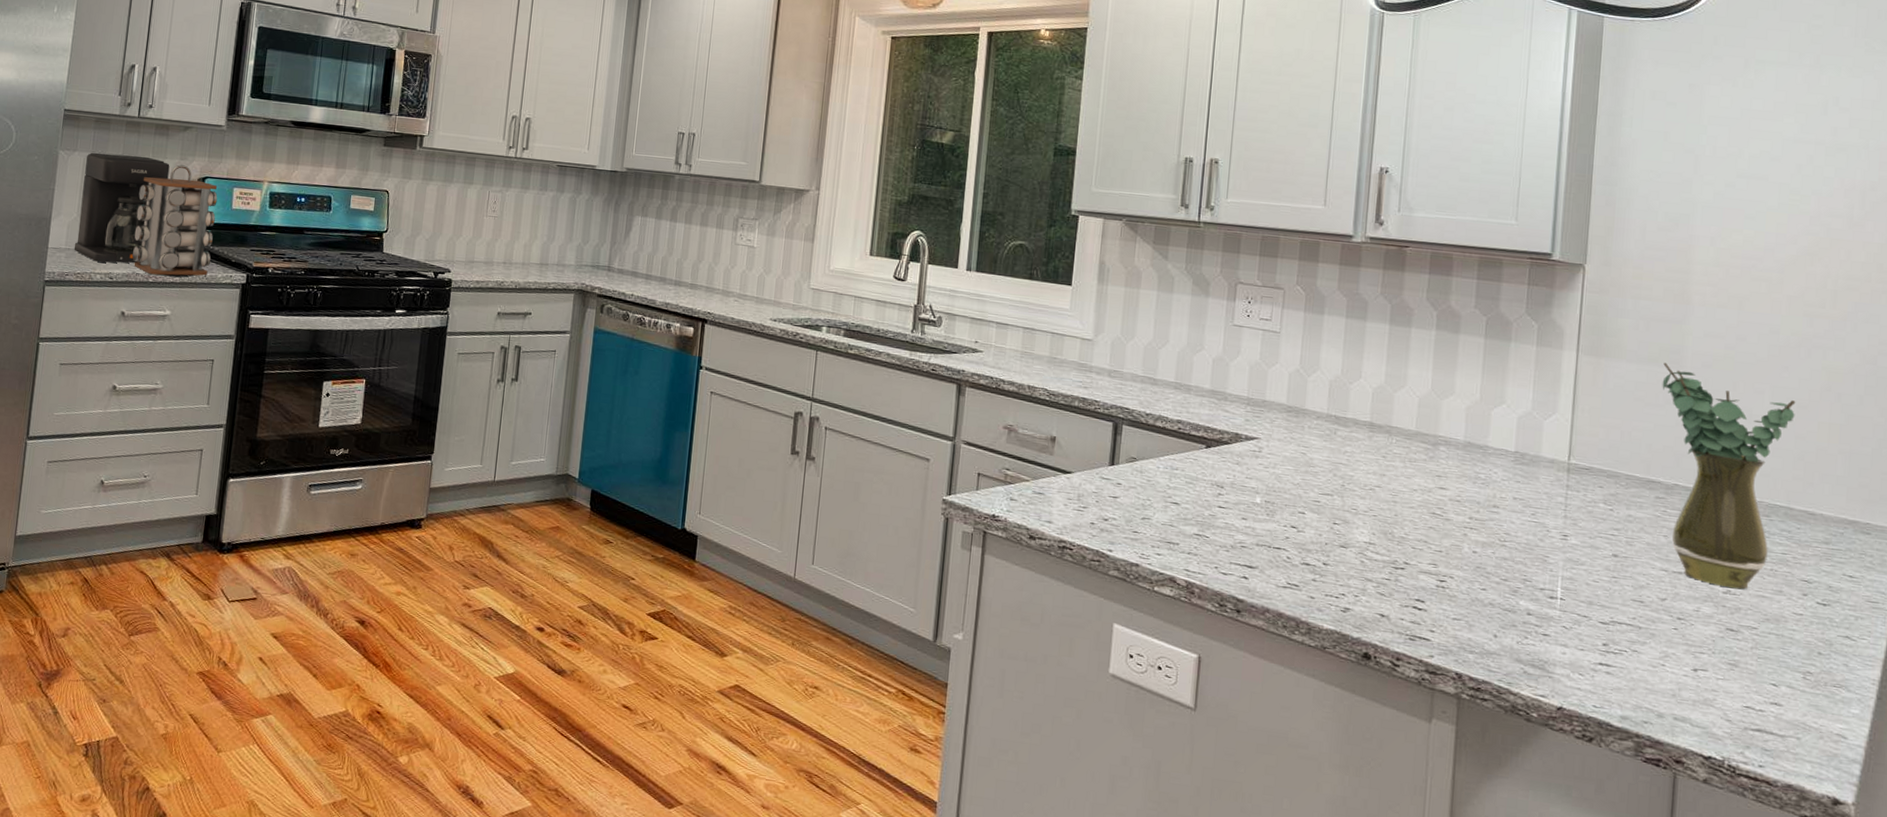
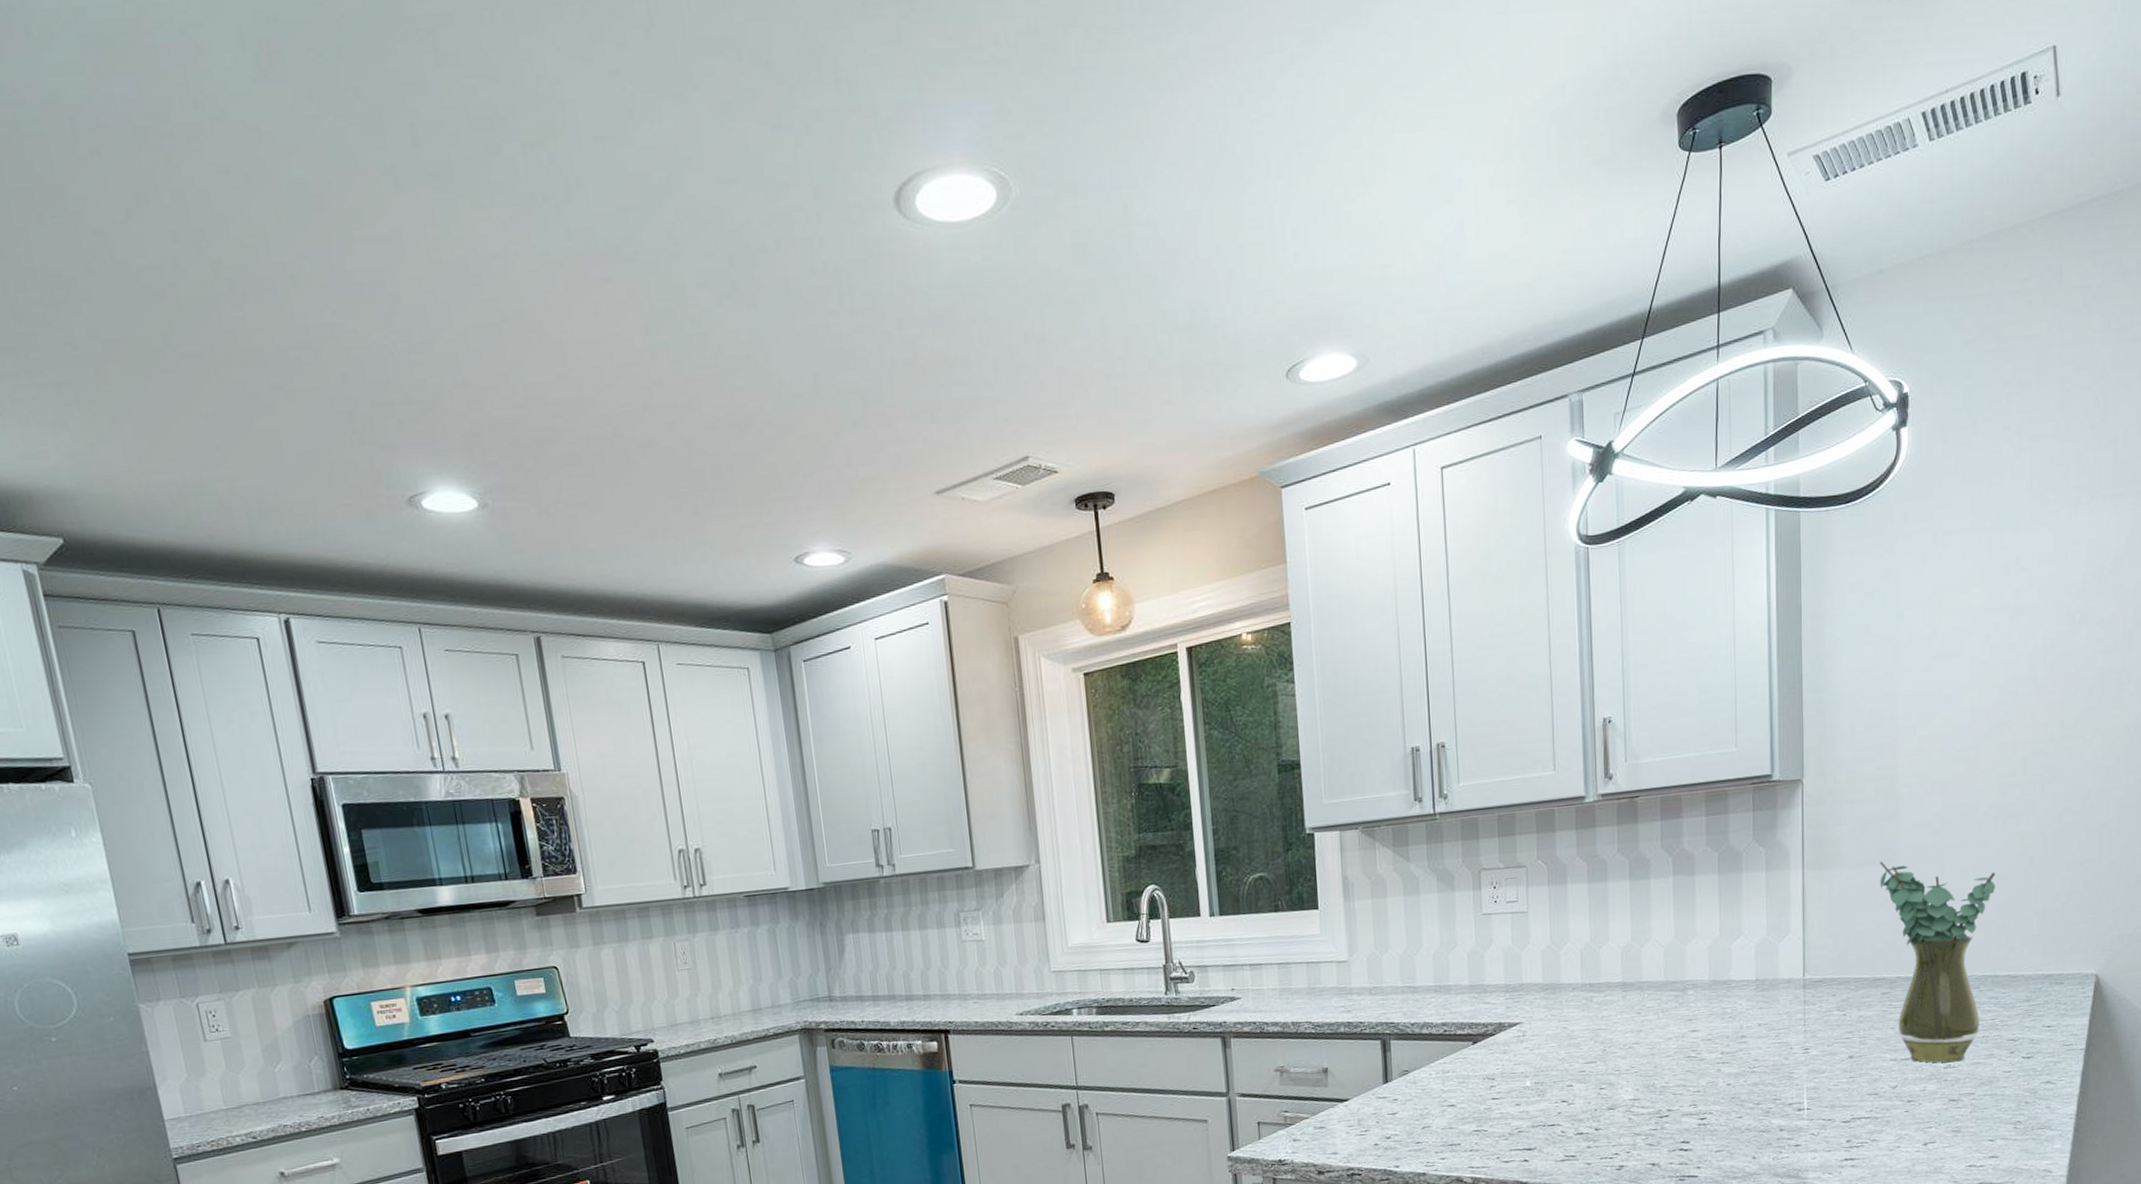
coffee maker: present [74,152,170,264] -> none [176,988,287,1123]
spice rack: present [132,164,218,277] -> none [255,988,370,1123]

